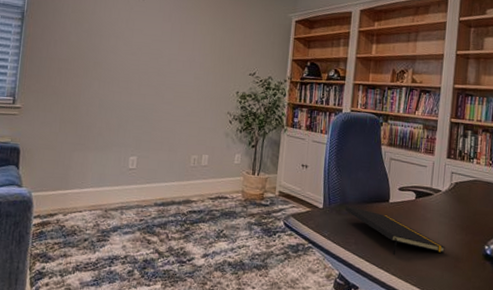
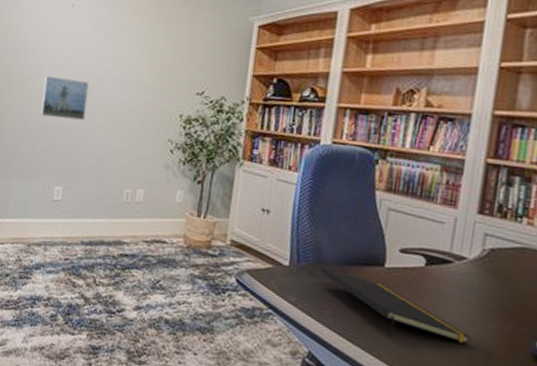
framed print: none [115,59,159,99] -> present [40,75,89,121]

